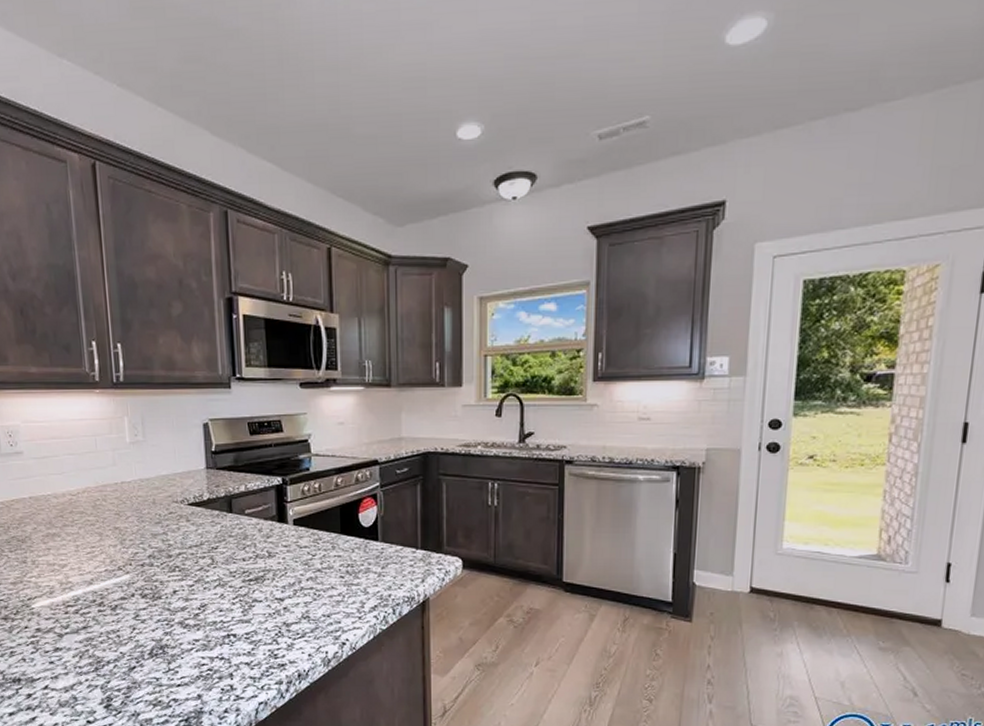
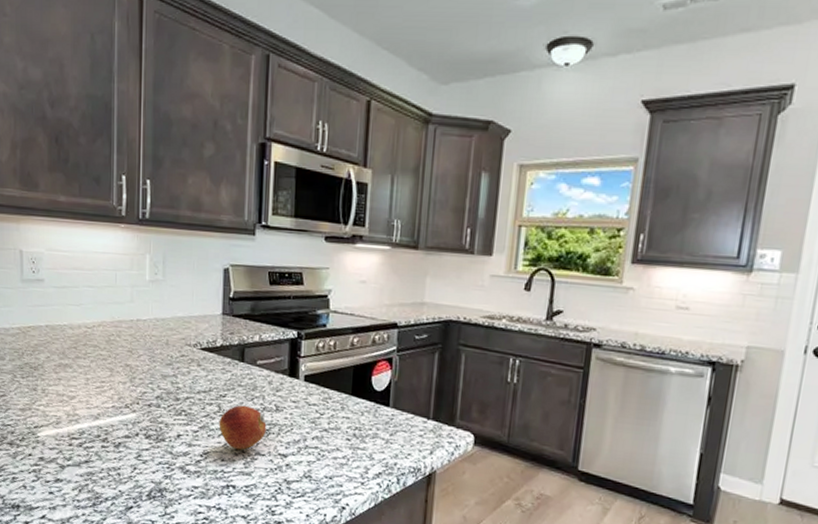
fruit: none [213,555,261,599] -> present [219,405,267,450]

